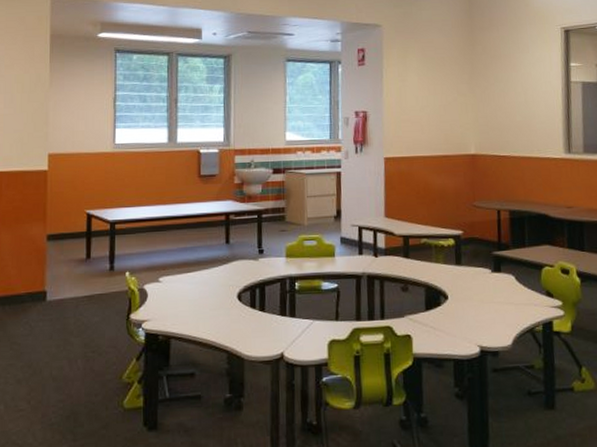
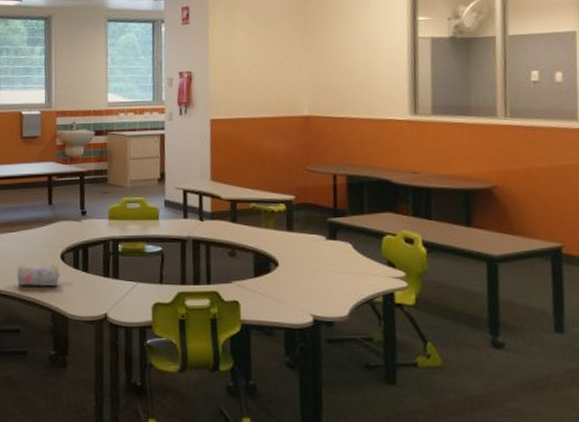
pencil case: none [192,305,237,328] -> present [17,264,60,287]

